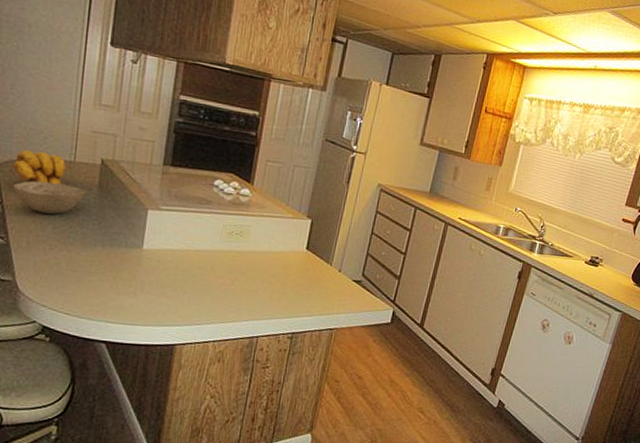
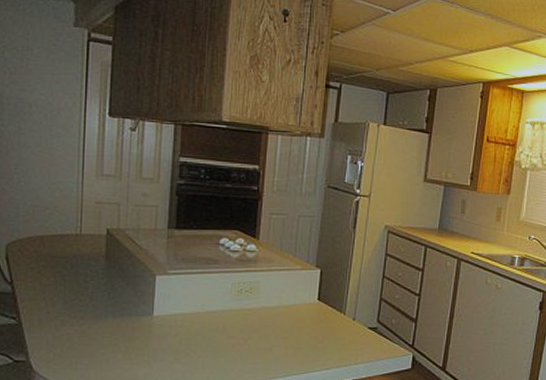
banana bunch: present [13,149,66,184] -> none [21,227,72,260]
bowl: present [13,181,85,214] -> none [22,257,92,289]

